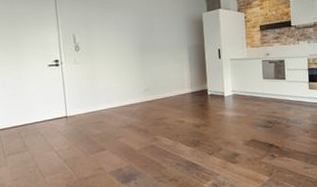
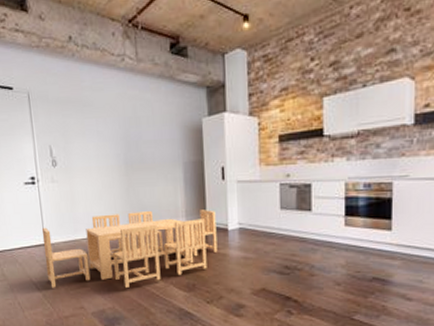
dining table: none [65,81,217,154] -> present [42,210,218,288]

